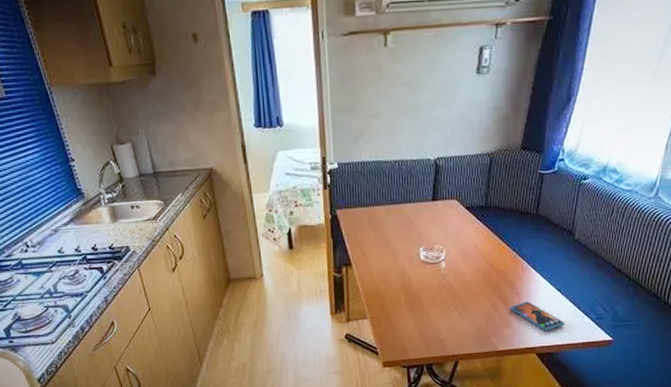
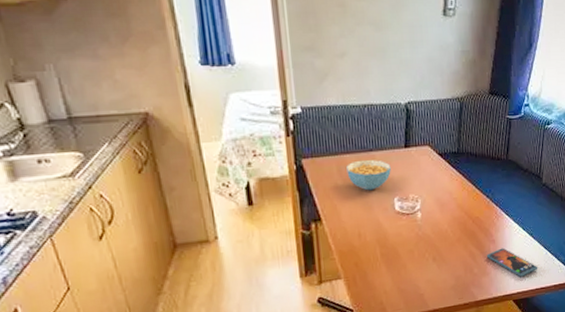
cereal bowl: none [376,211,418,240] -> present [346,159,391,191]

